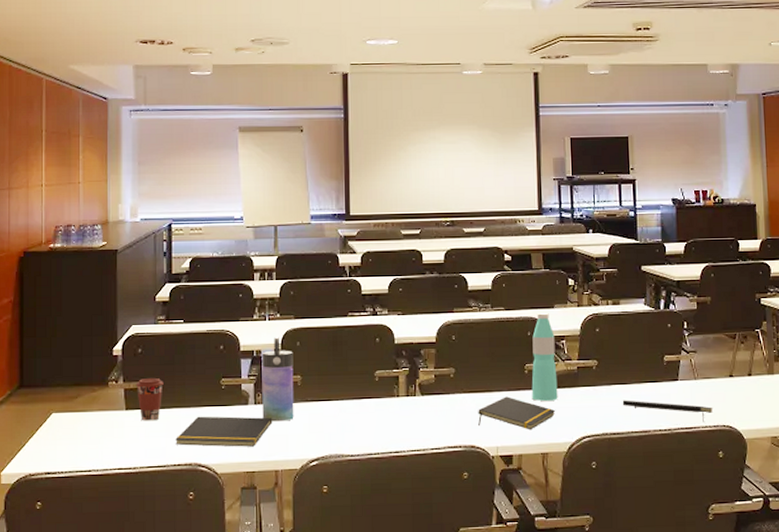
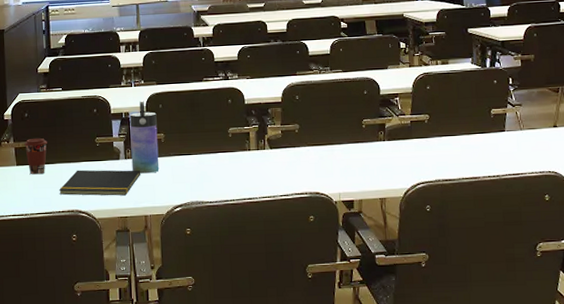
notepad: present [478,396,556,430] -> none [321,148,392,178]
water bottle: present [531,313,558,401] -> none [368,74,394,152]
notepad: present [622,400,713,422] -> none [453,150,539,168]

